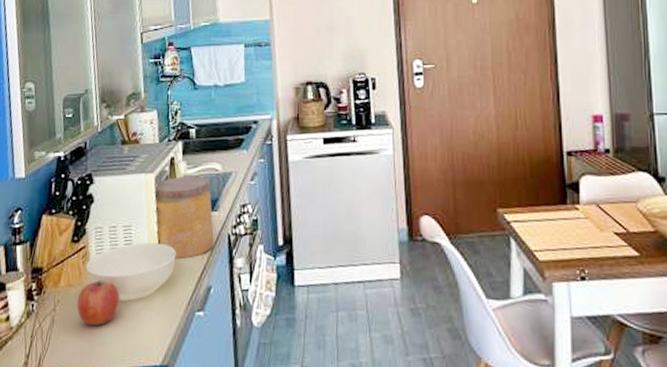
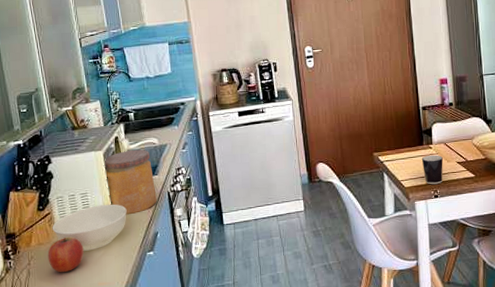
mug: none [563,219,594,262] -> present [421,155,443,185]

